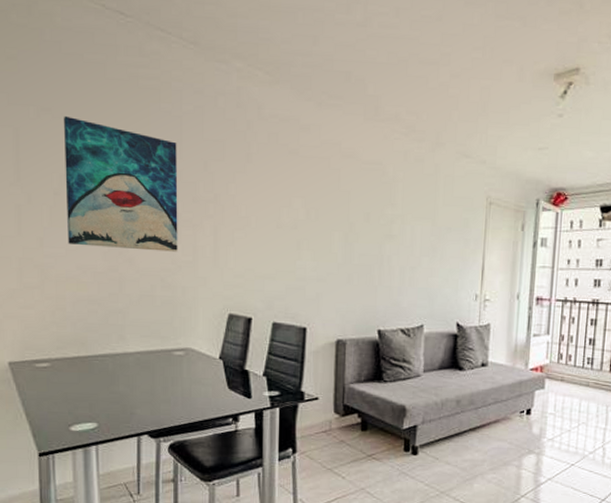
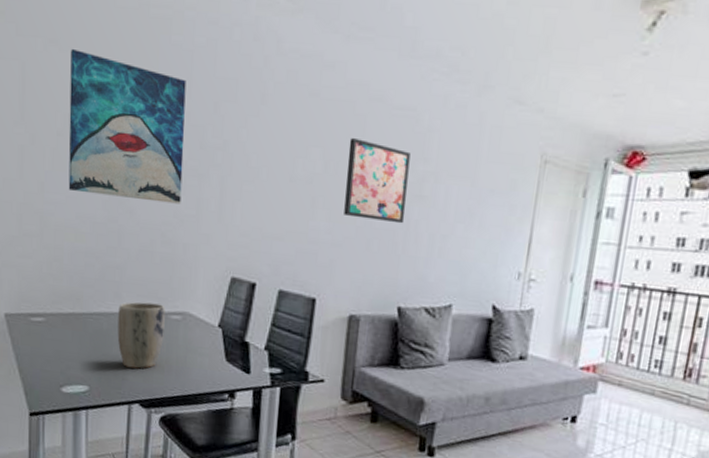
plant pot: none [123,342,168,403] -> present [117,302,165,369]
wall art: none [326,189,380,260] -> present [344,138,411,224]

